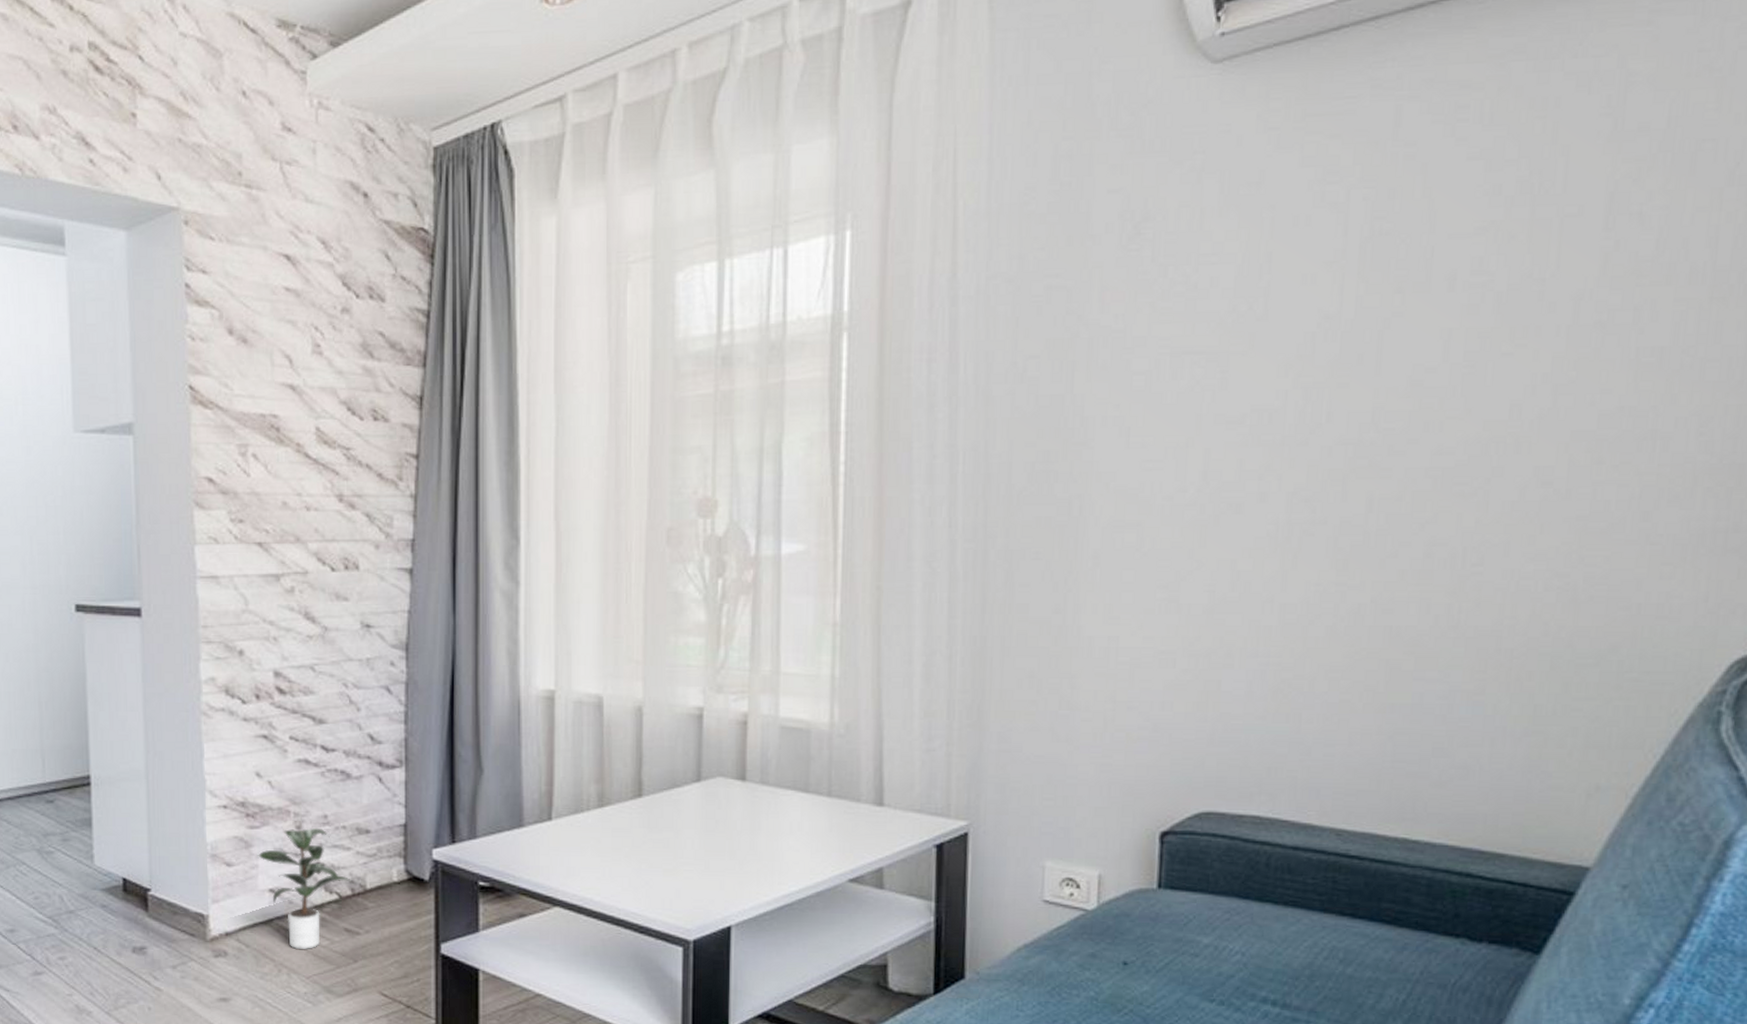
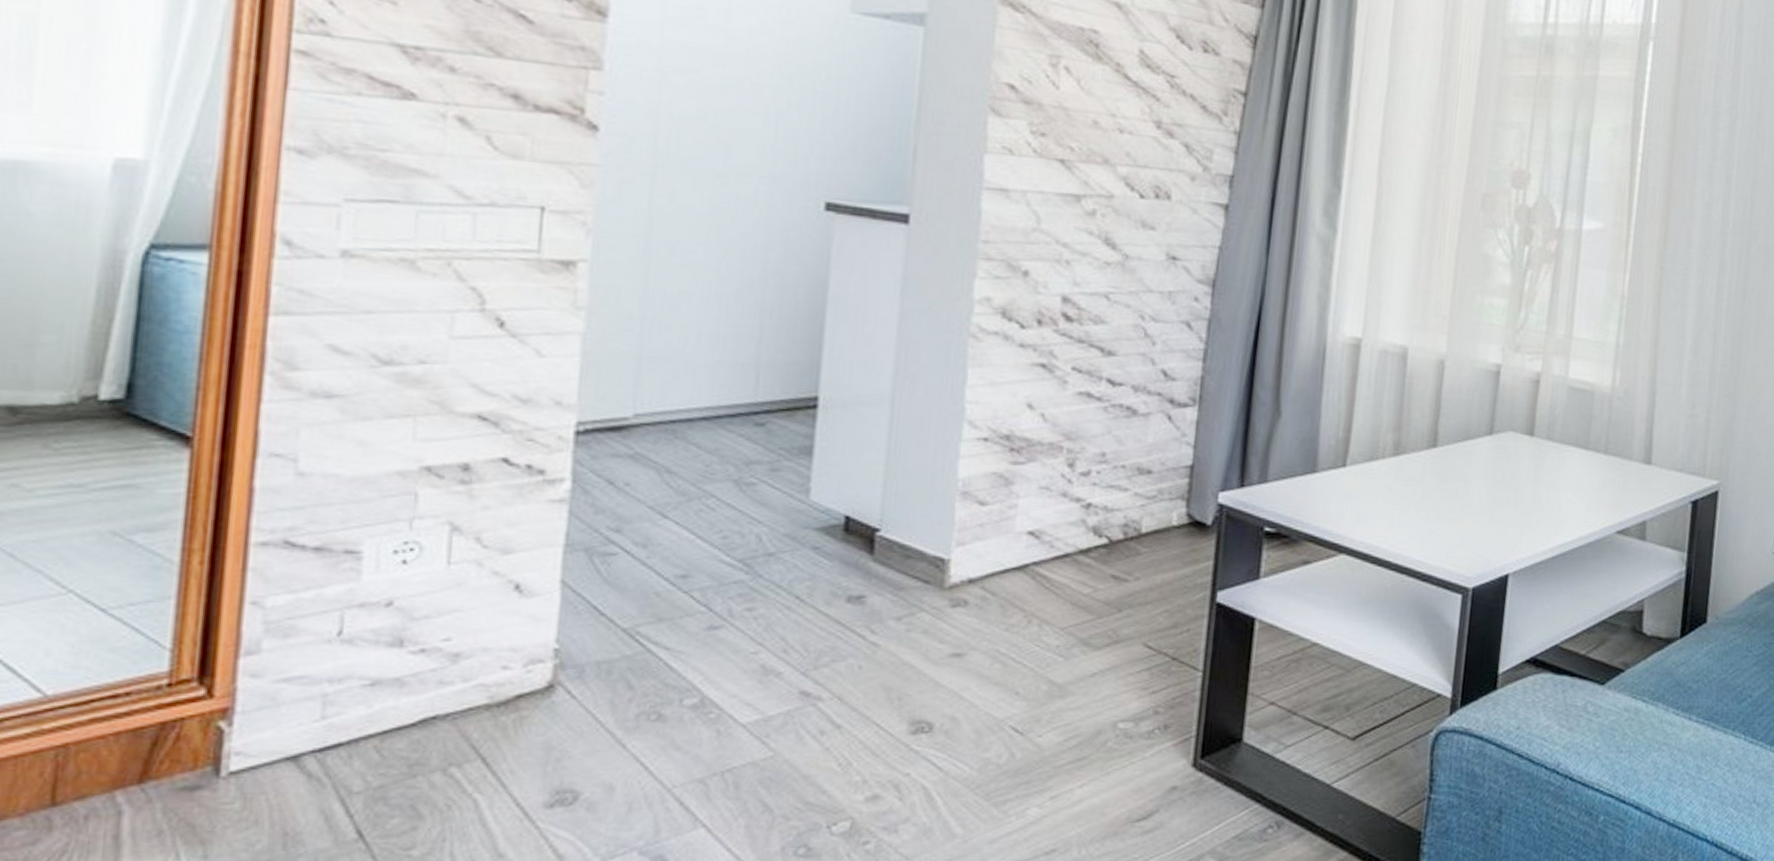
potted plant: present [257,827,354,949] -> none [1018,465,1128,598]

